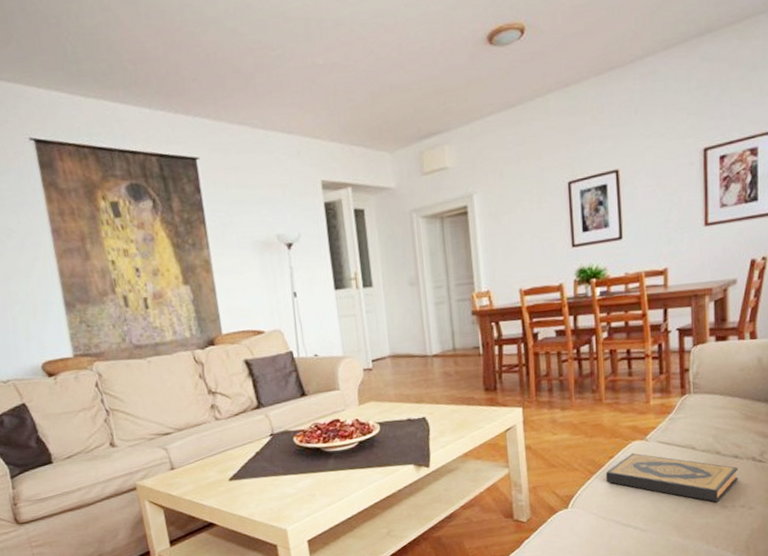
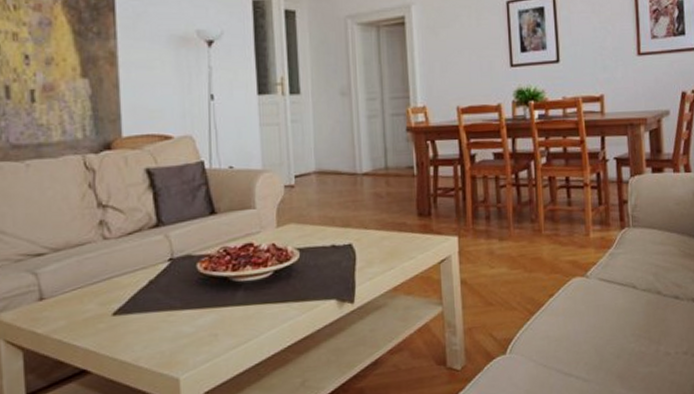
hardback book: present [606,453,739,502] -> none [546,291,681,348]

